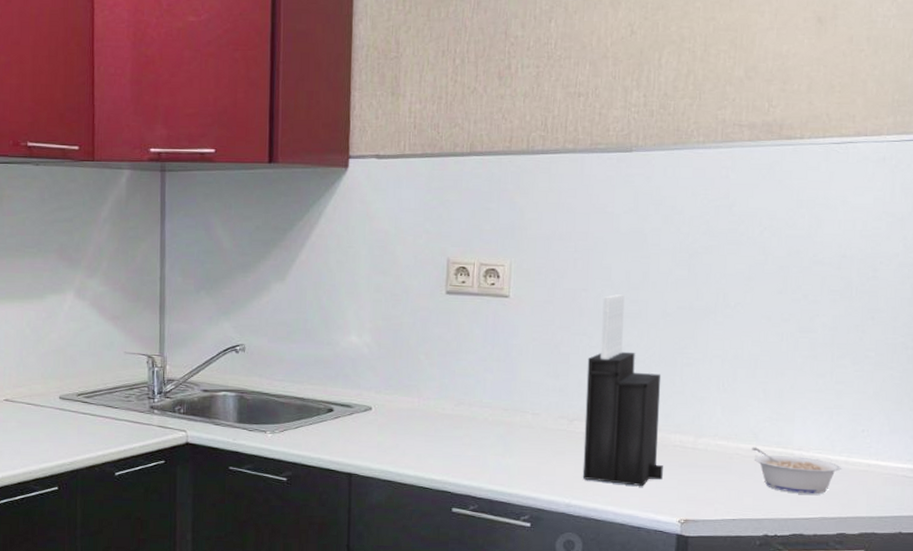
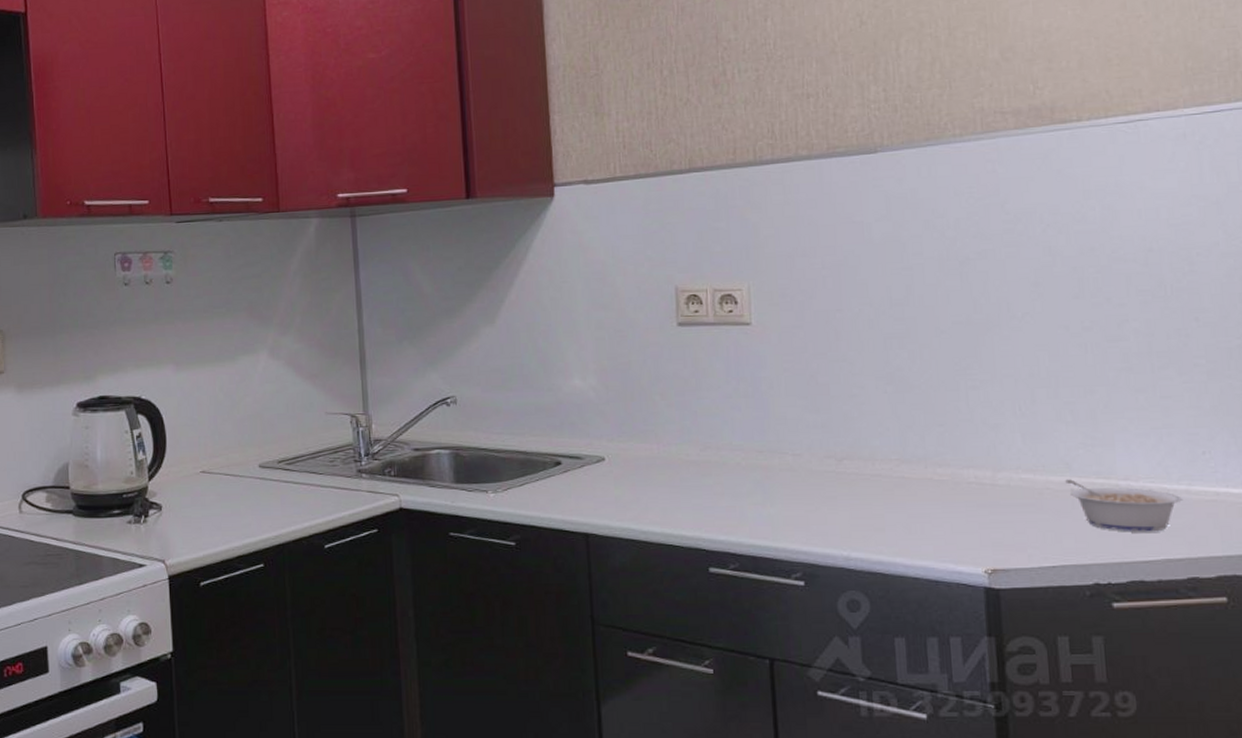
knife block: present [582,294,663,487] -> none [851,313,959,533]

